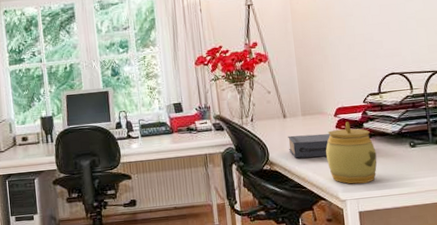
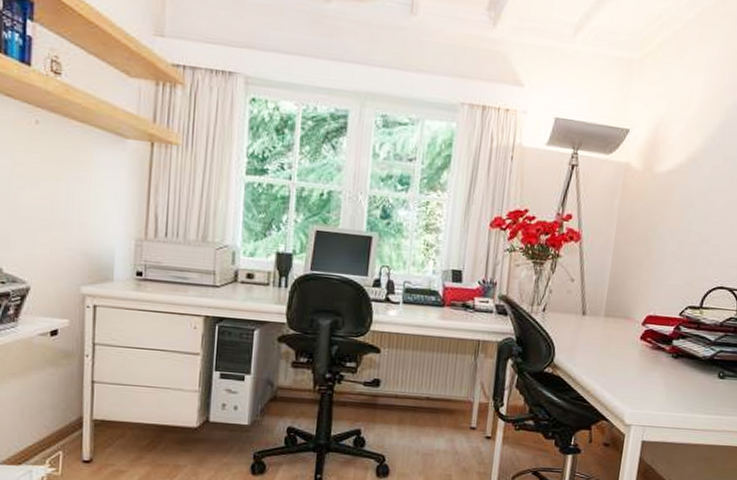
book: present [288,133,331,158] -> none [580,337,633,371]
jar: present [326,121,377,184] -> none [620,333,679,411]

